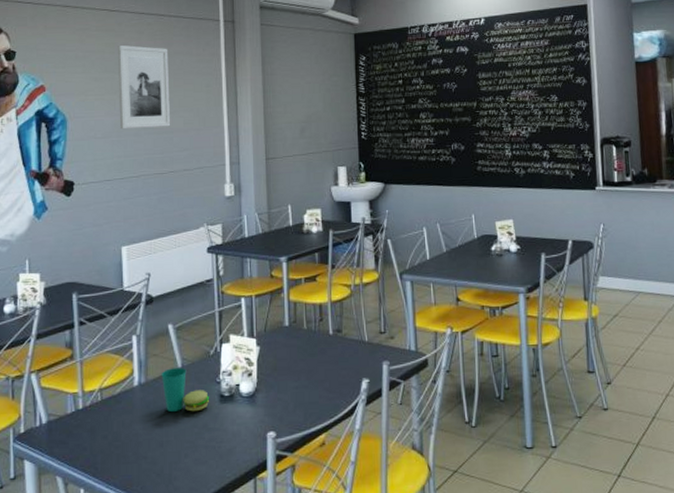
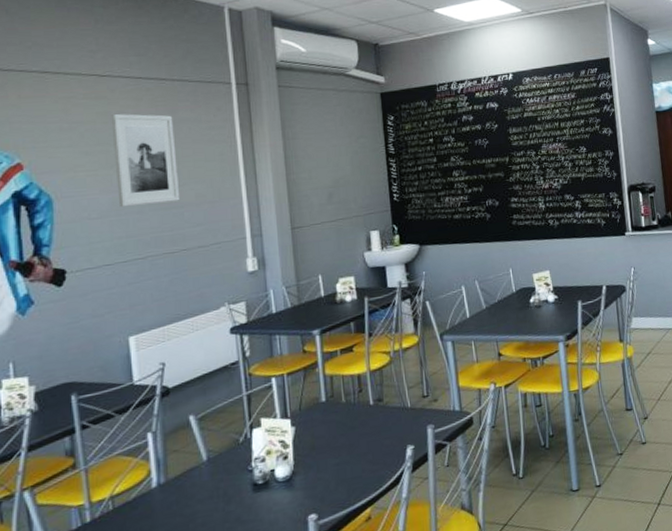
cup: present [161,368,209,412] -> none [183,460,241,510]

